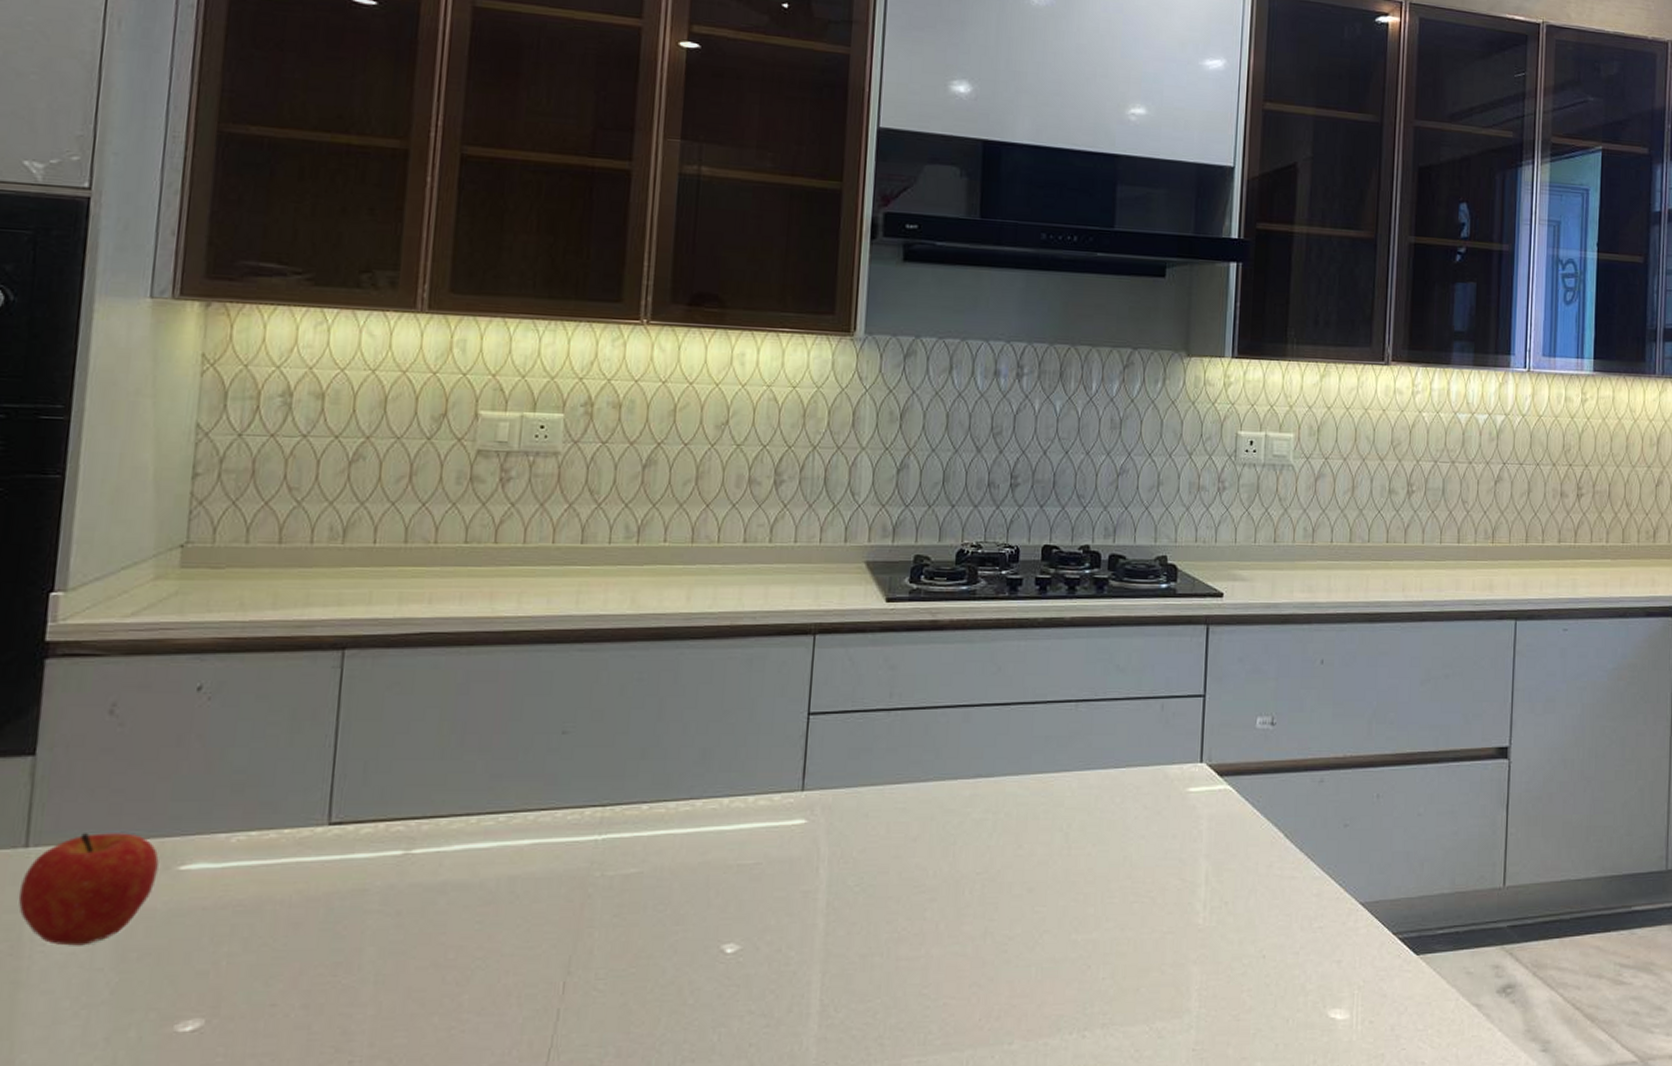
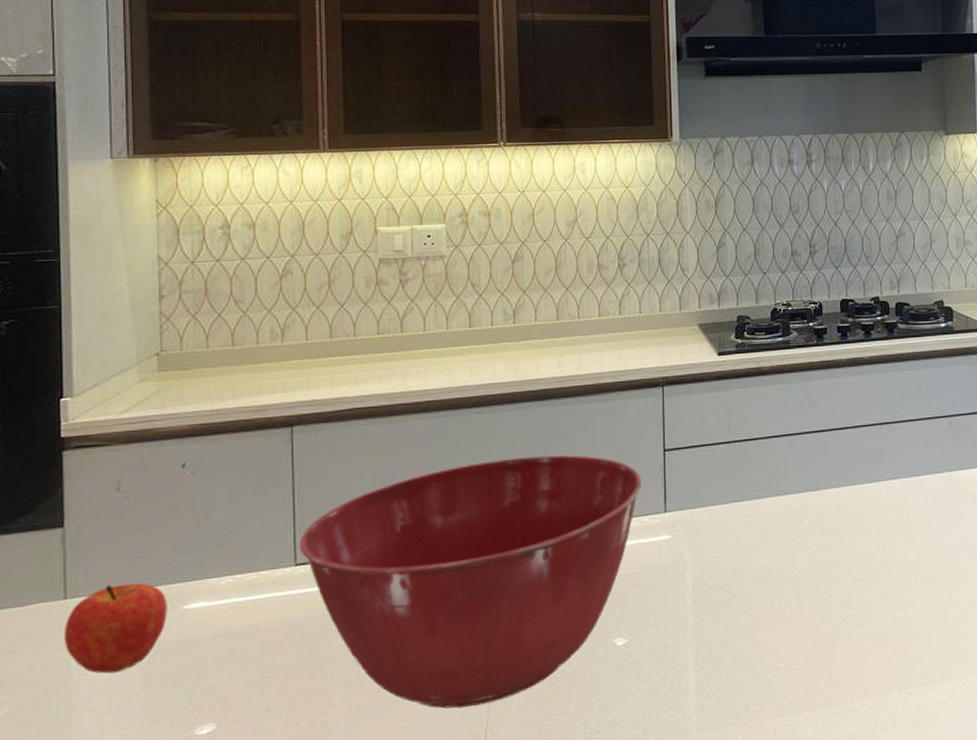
mixing bowl: none [336,709,777,1019] -> present [299,455,641,709]

